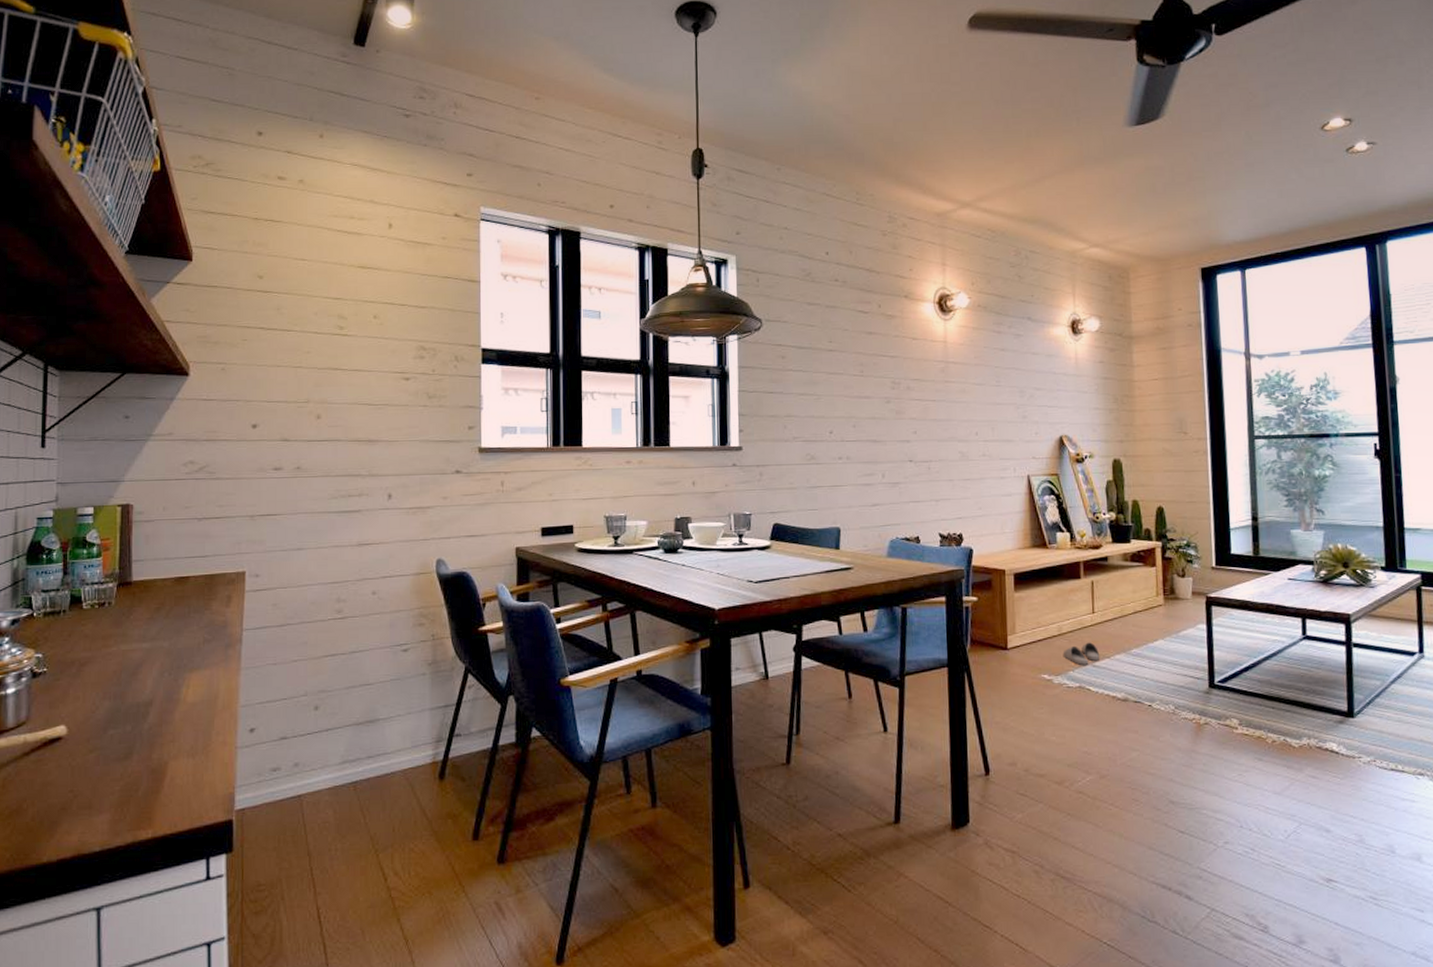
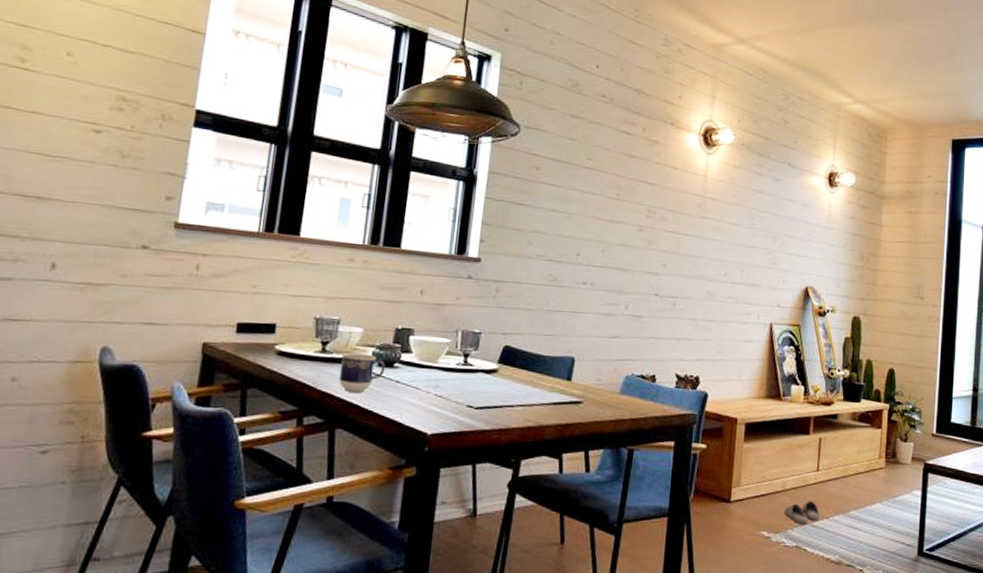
cup: none [632,543,671,578] -> present [339,352,386,392]

